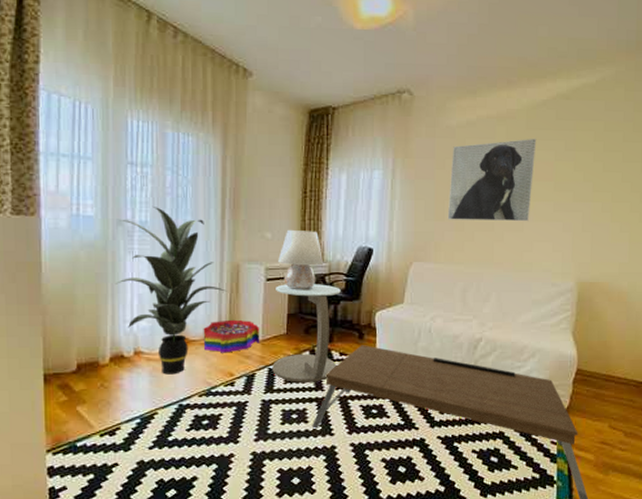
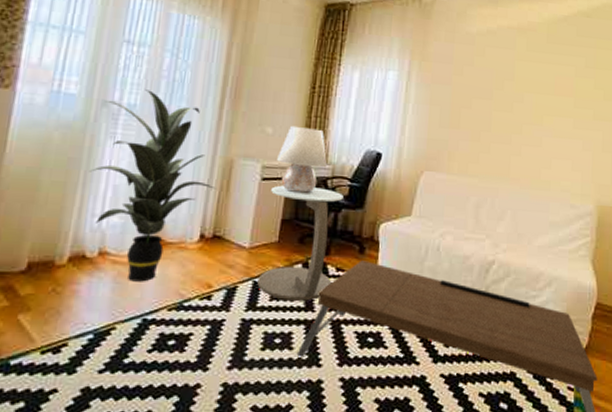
storage bin: present [203,319,260,353] -> none [180,221,249,260]
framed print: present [447,138,537,222] -> none [463,52,557,137]

